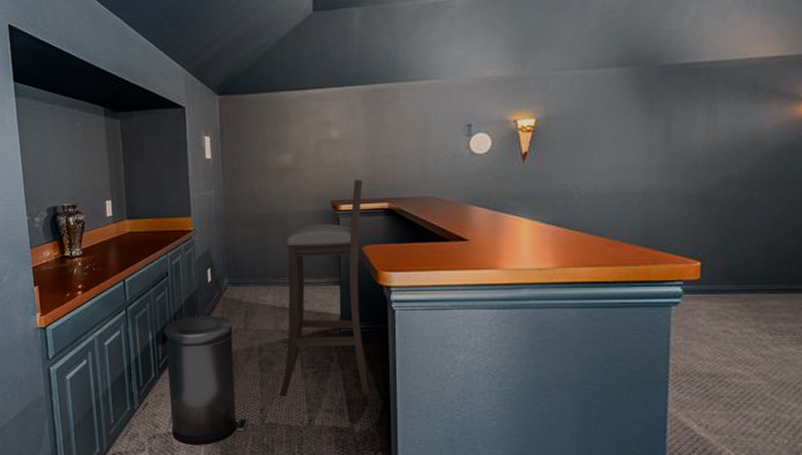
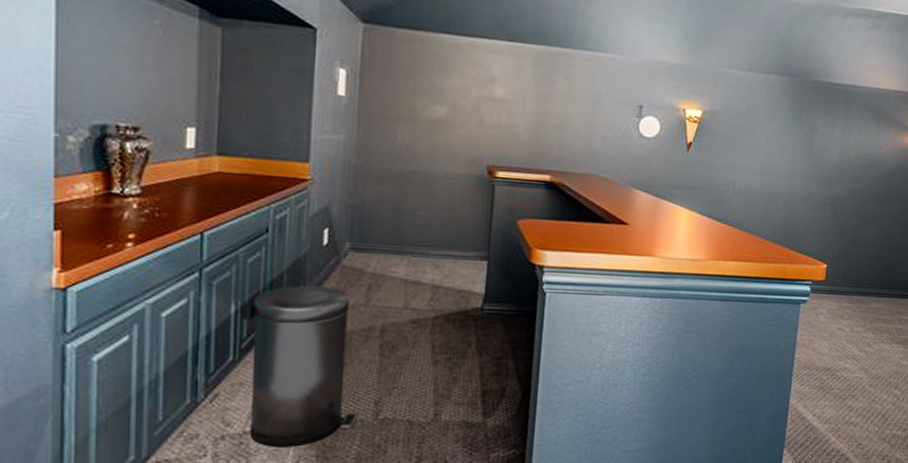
bar stool: present [279,179,370,397] -> none [401,145,525,387]

